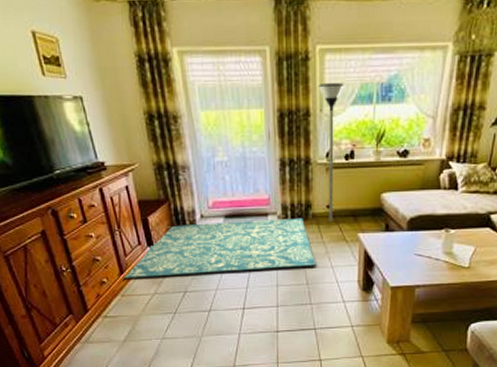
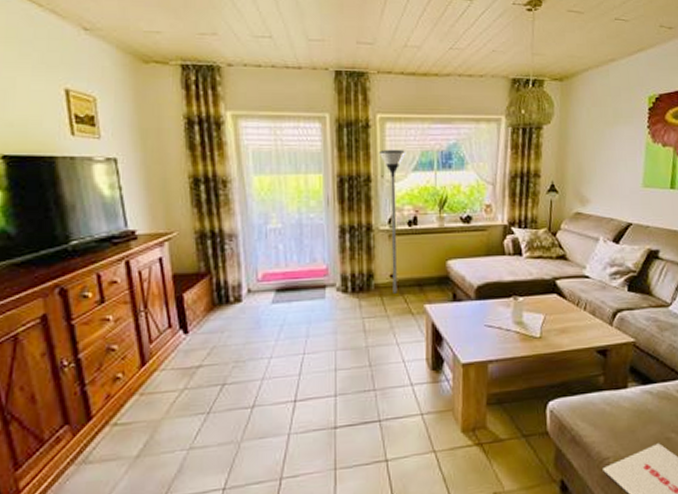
rug: present [124,217,317,279] -> none [146,289,380,372]

